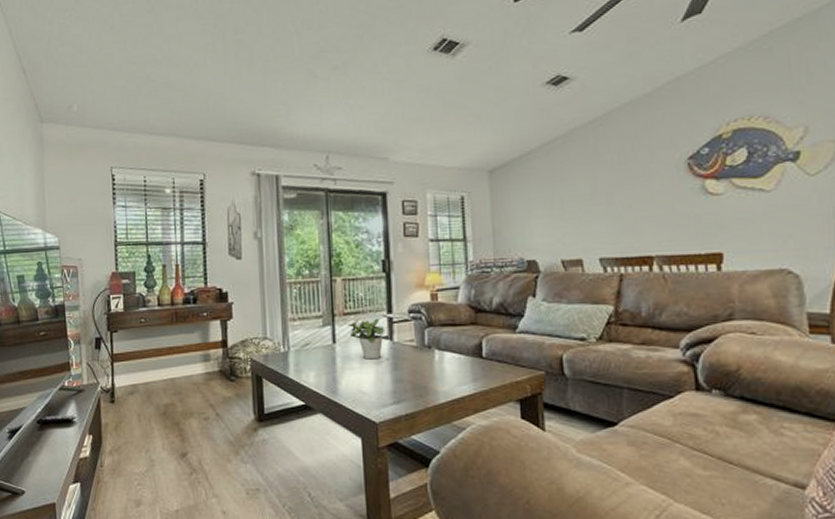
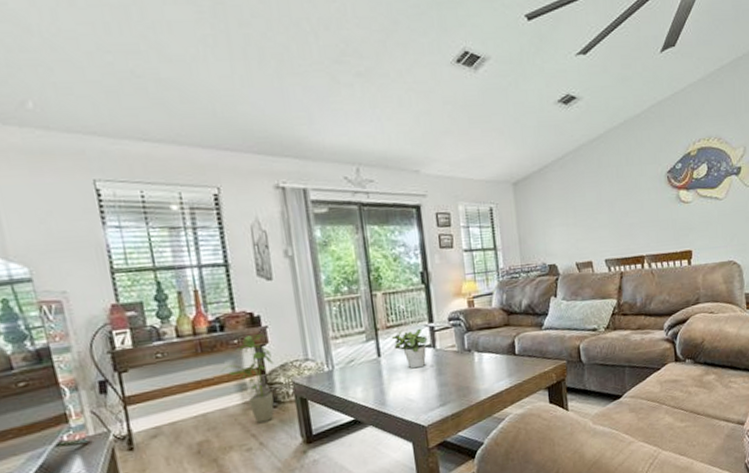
house plant: none [190,309,236,394] -> present [221,334,275,423]

